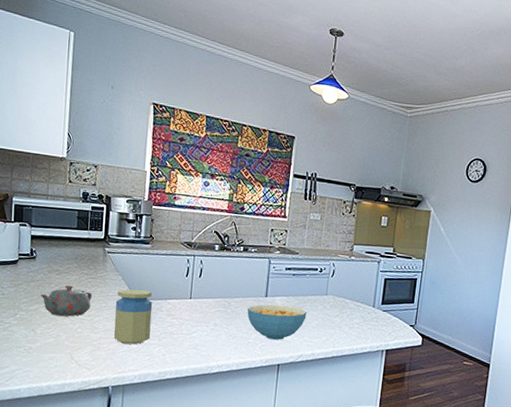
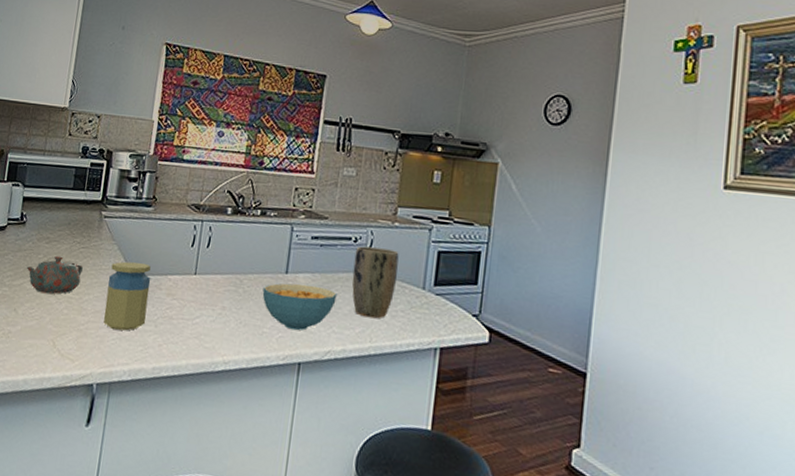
plant pot: none [318,275,355,330] -> present [352,246,399,318]

